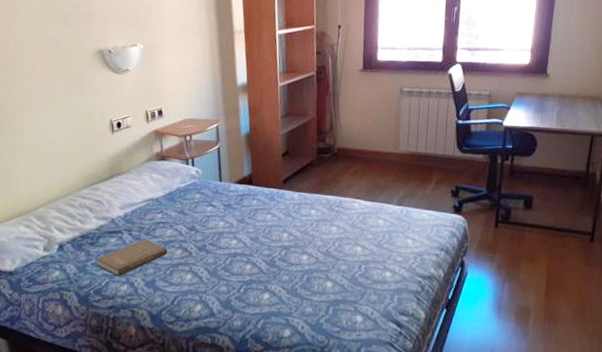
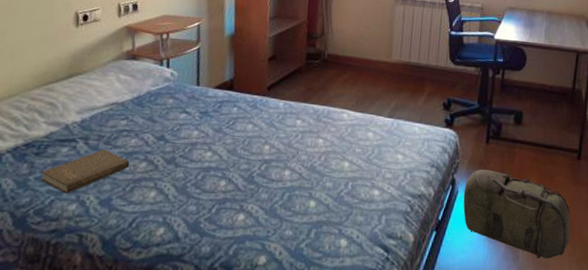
backpack: none [472,251,582,335] -> present [463,169,571,259]

